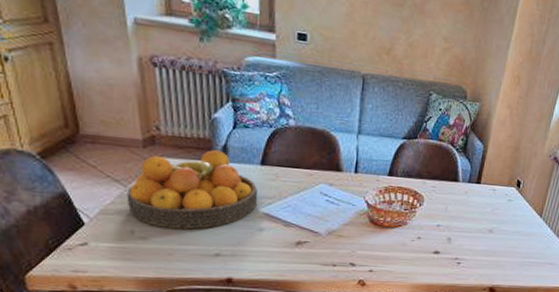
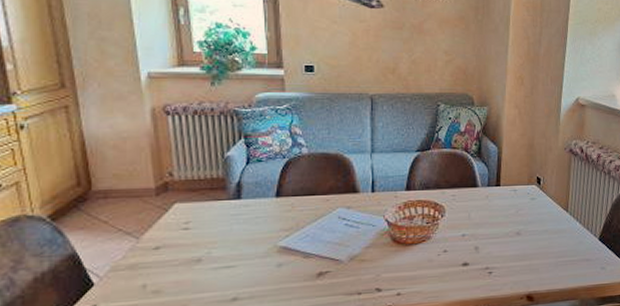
fruit bowl: present [127,150,258,229] -> none [139,188,275,277]

